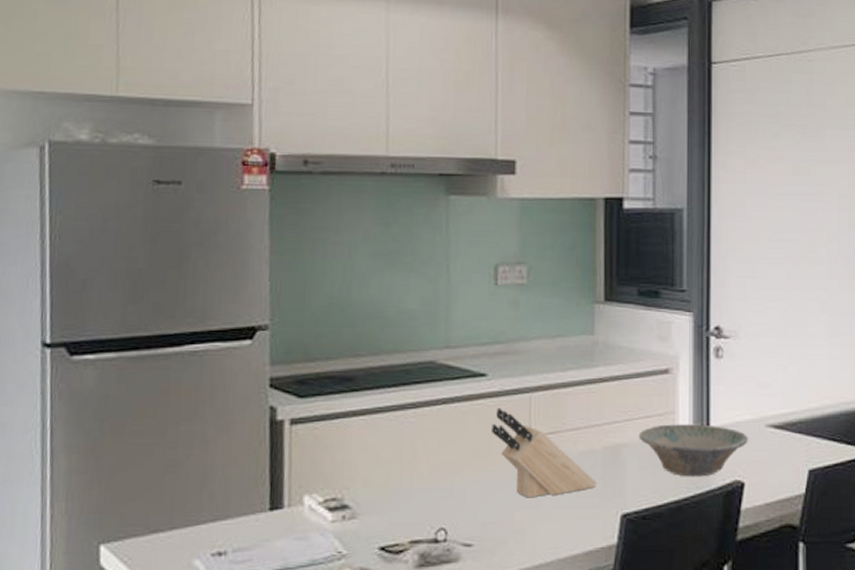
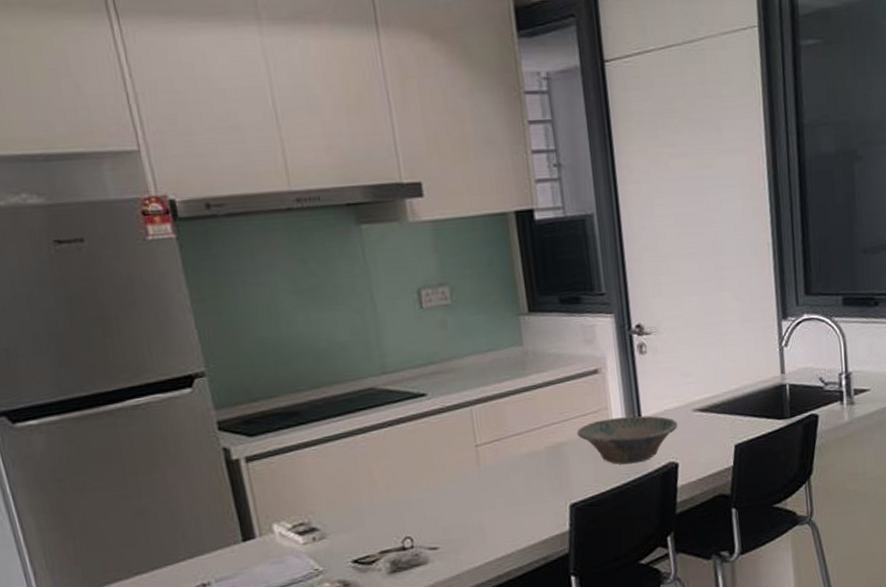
knife block: present [490,407,597,498] -> none [438,423,544,501]

